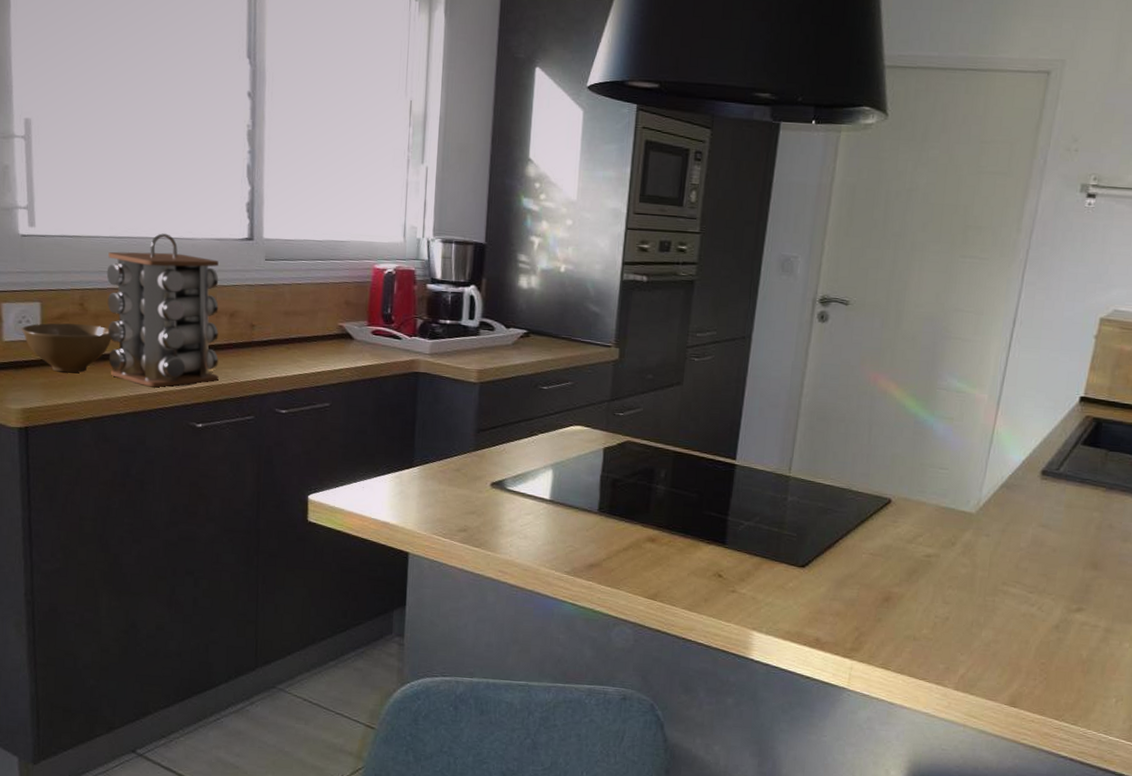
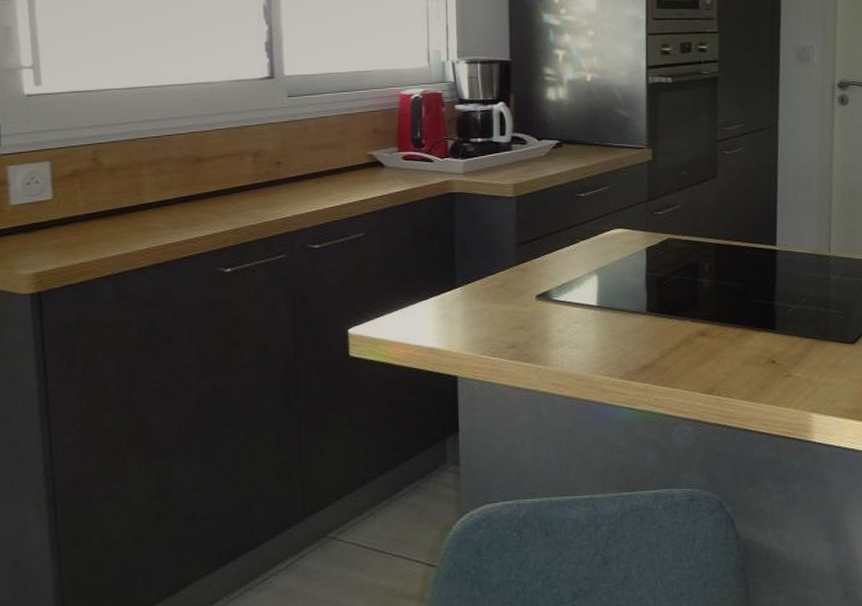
bowl: present [21,323,112,373] -> none [30,178,129,231]
spice rack: present [106,233,219,388] -> none [120,80,246,237]

